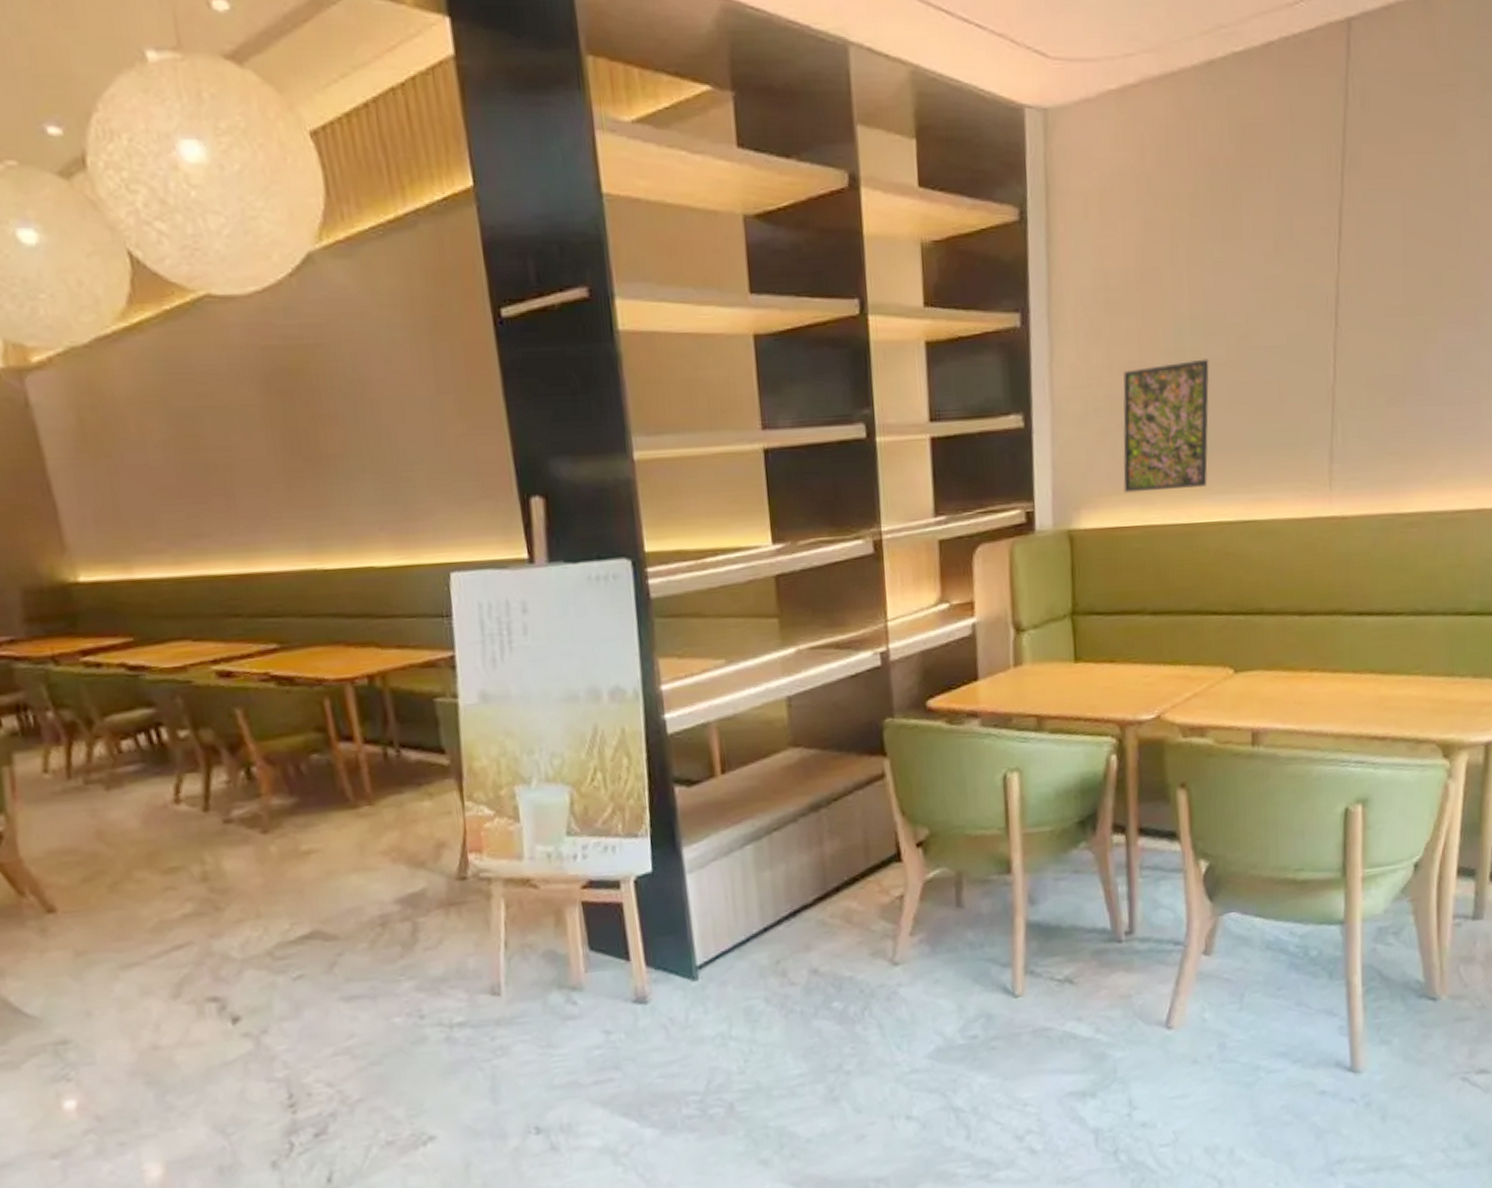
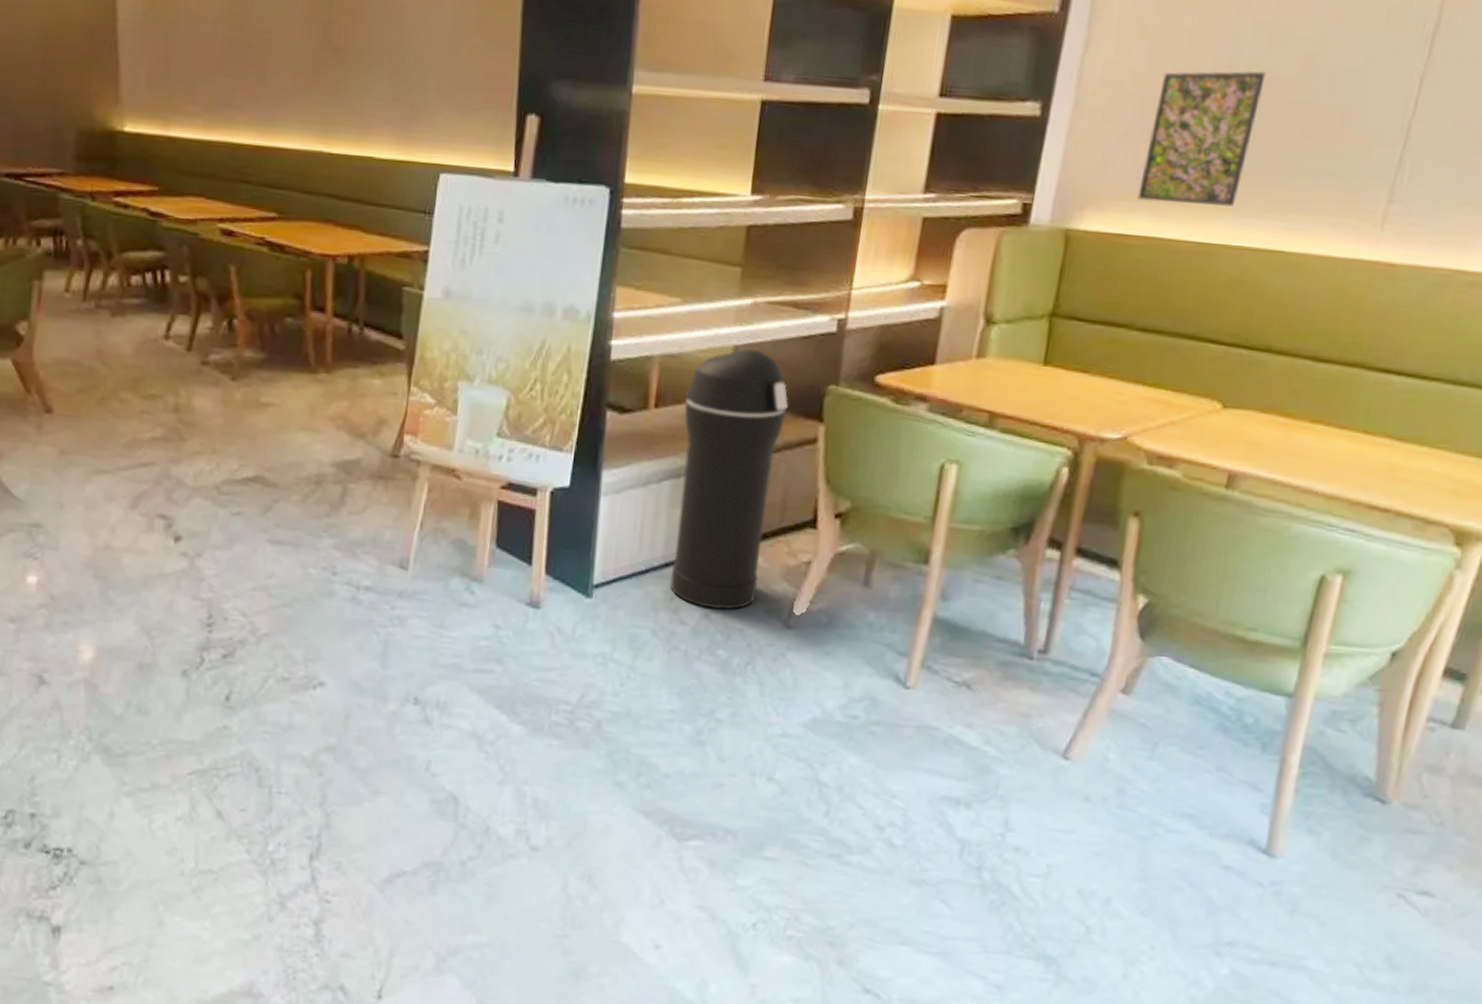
trash can: none [749,696,859,964] -> present [670,348,788,610]

